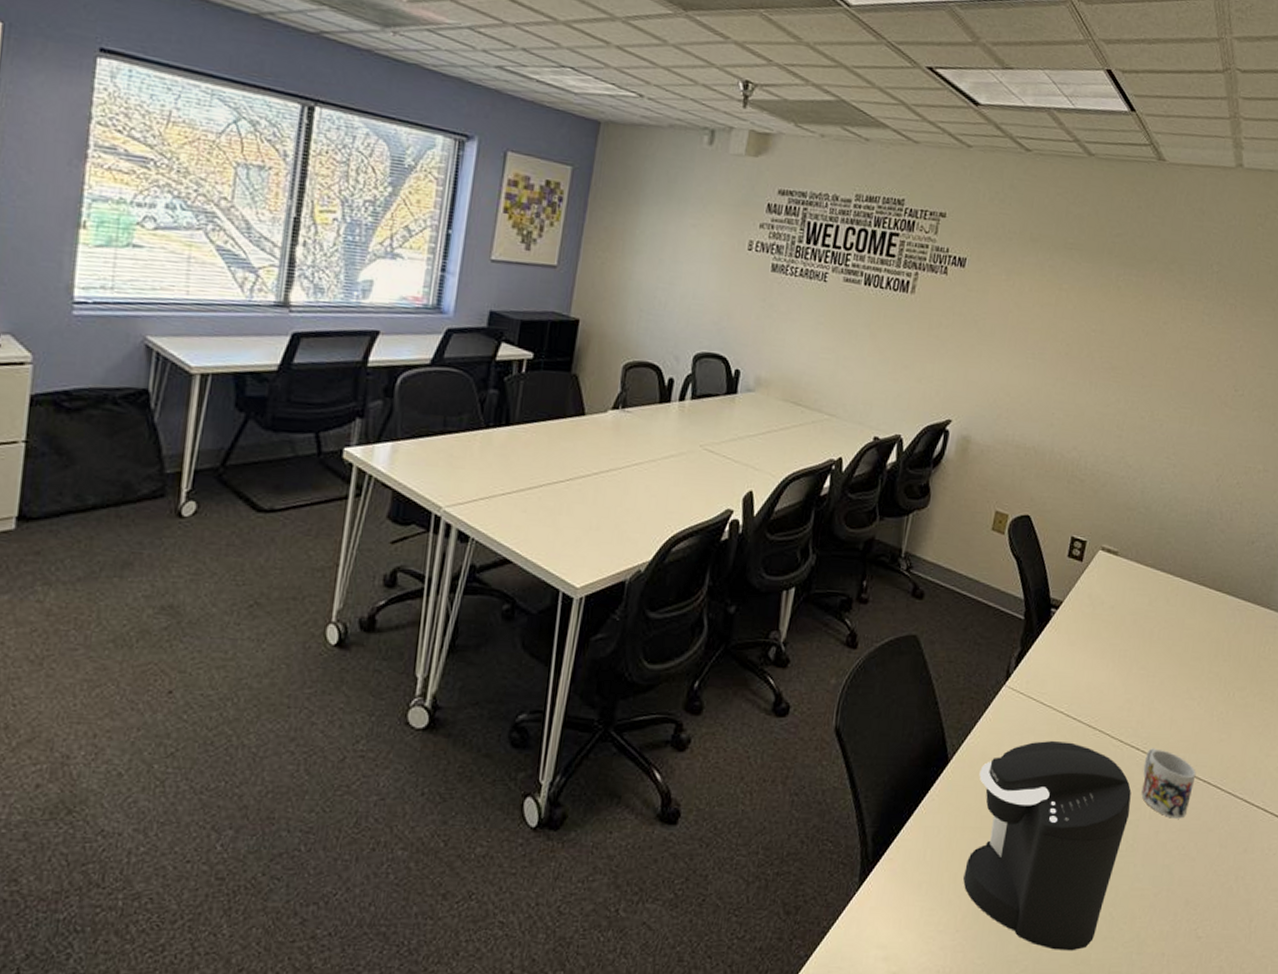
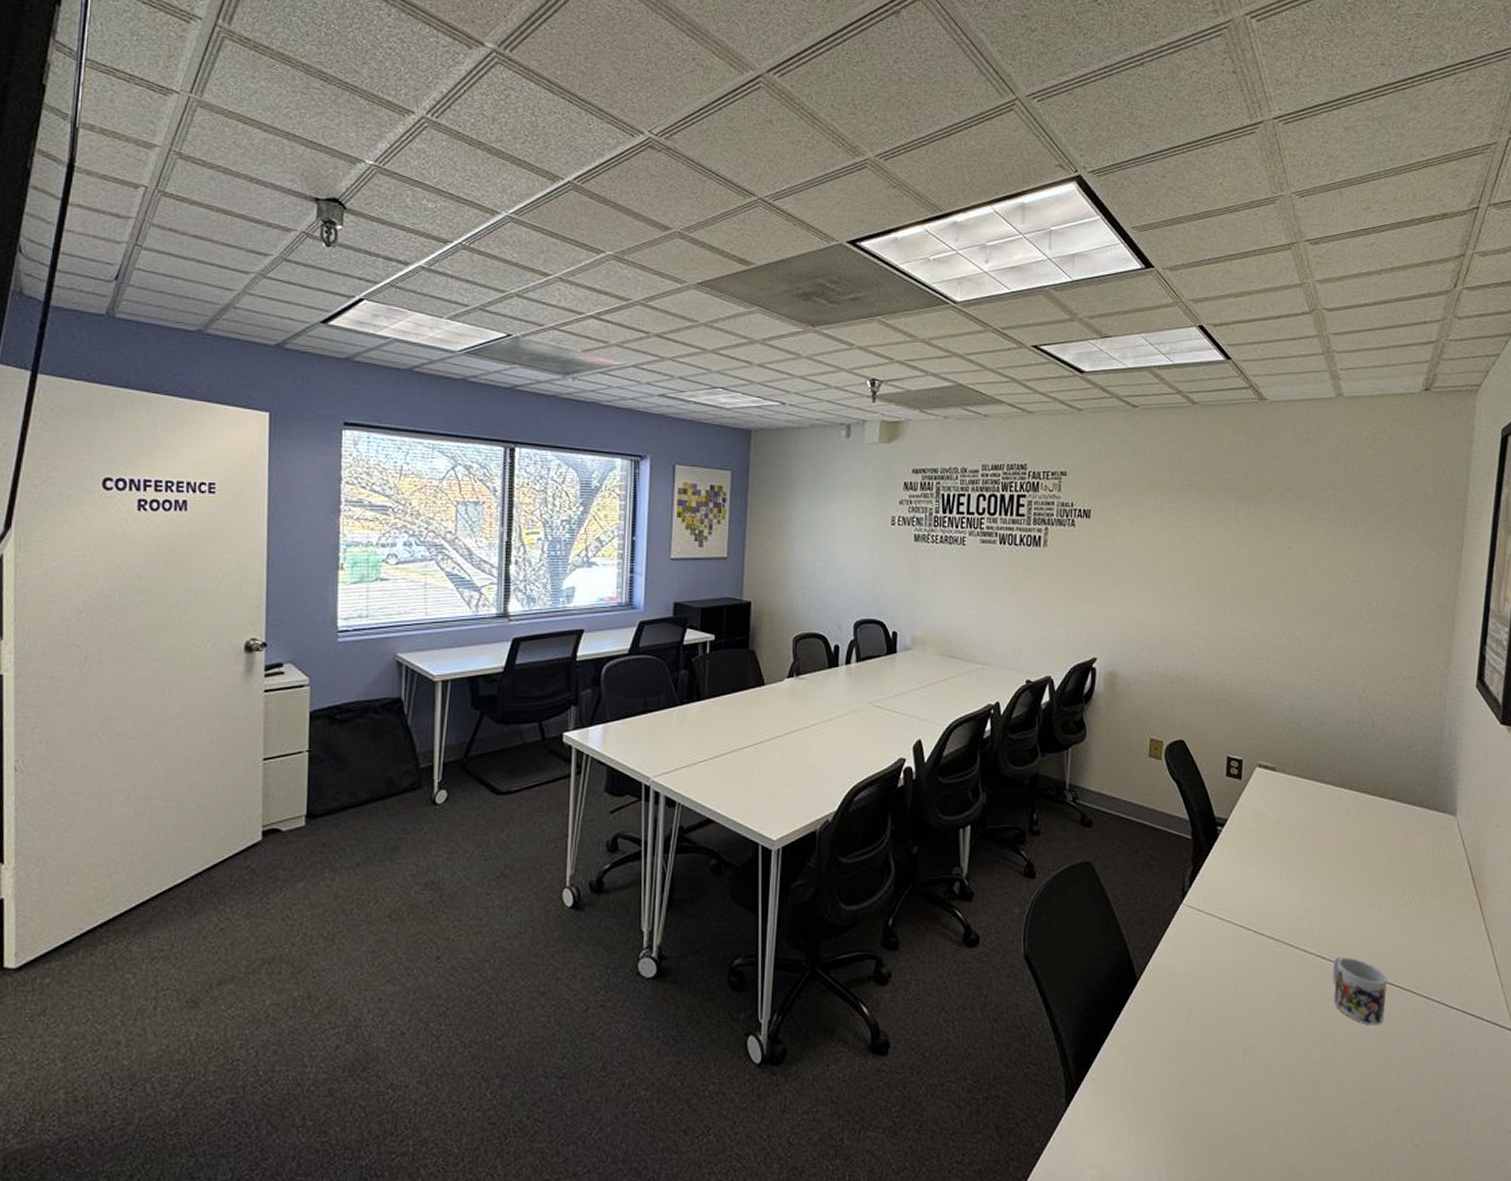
coffee maker: present [963,740,1131,951] -> none [1167,954,1326,1164]

